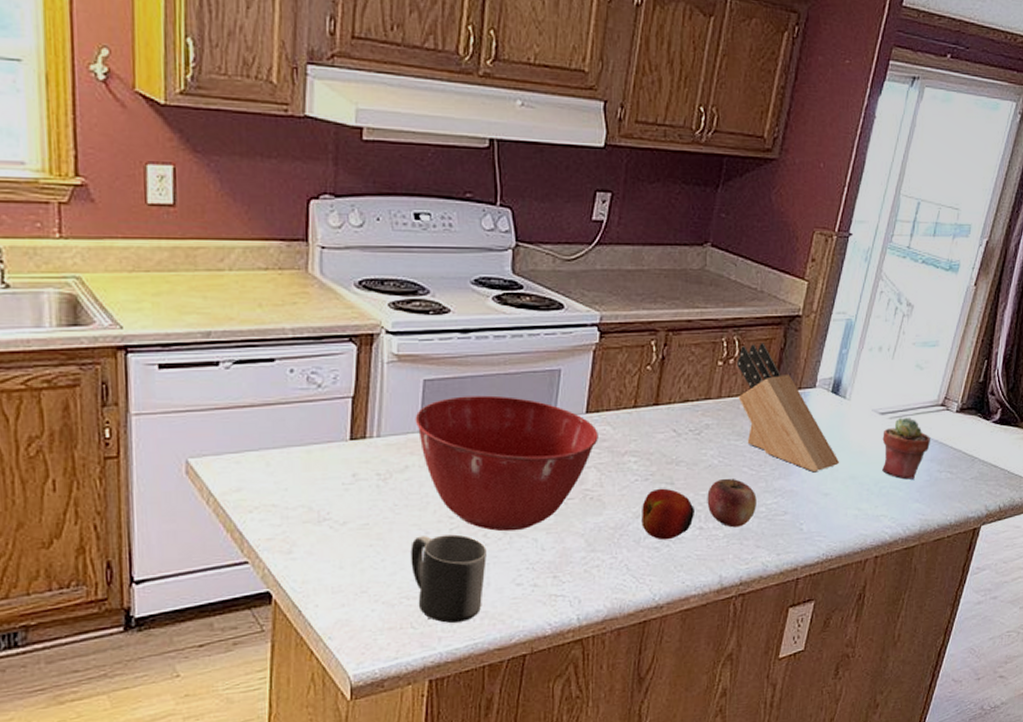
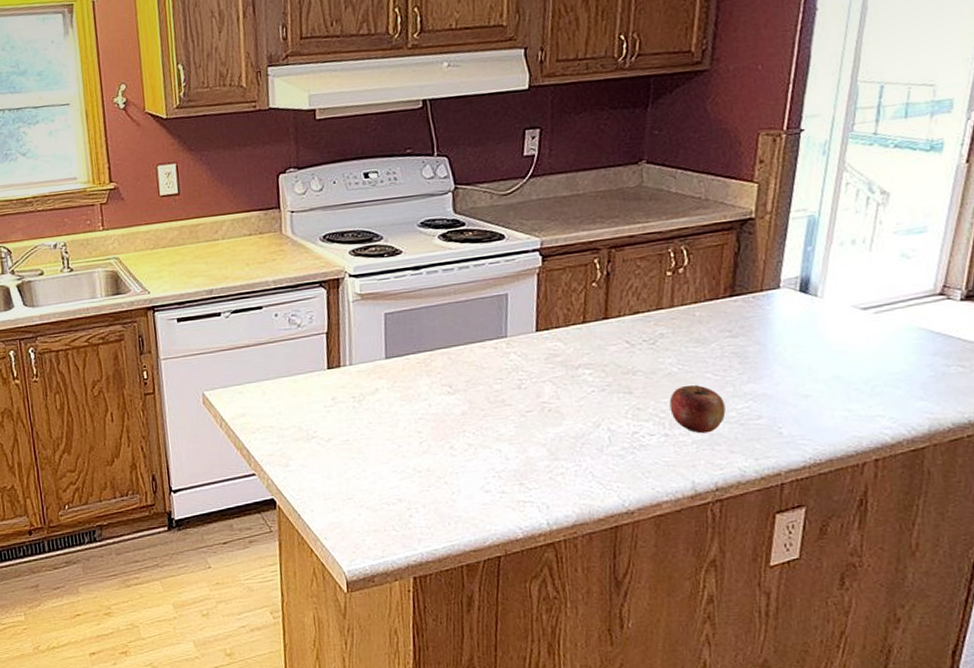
mug: present [411,534,487,623] -> none [386,447,455,526]
mixing bowl: present [415,395,598,532] -> none [380,322,551,444]
apple: present [642,488,694,541] -> none [601,397,658,448]
knife block: present [736,343,839,473] -> none [686,249,817,375]
potted succulent: present [882,417,931,480] -> none [868,310,932,377]

